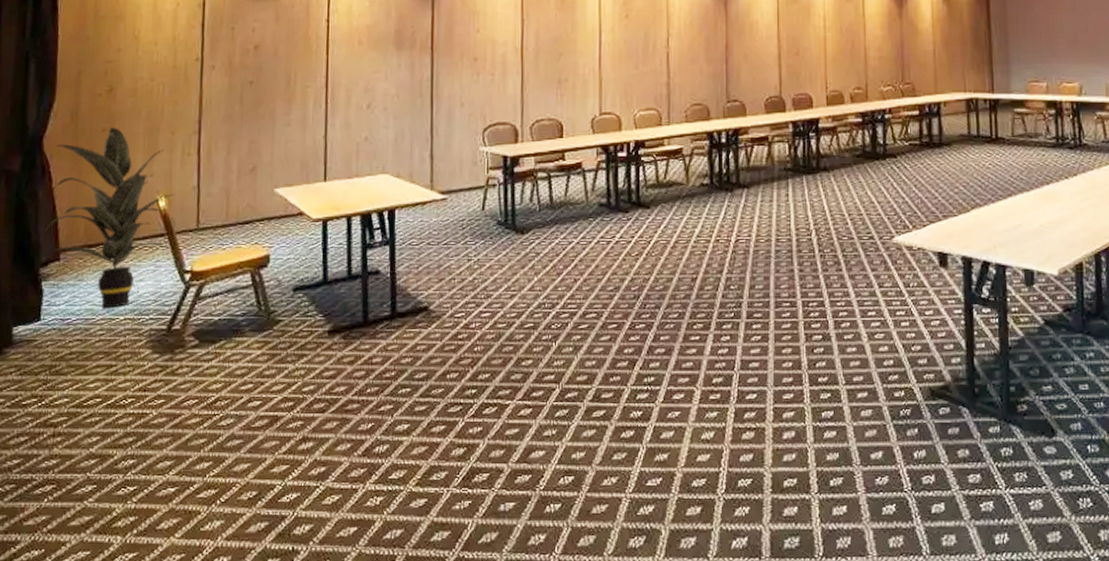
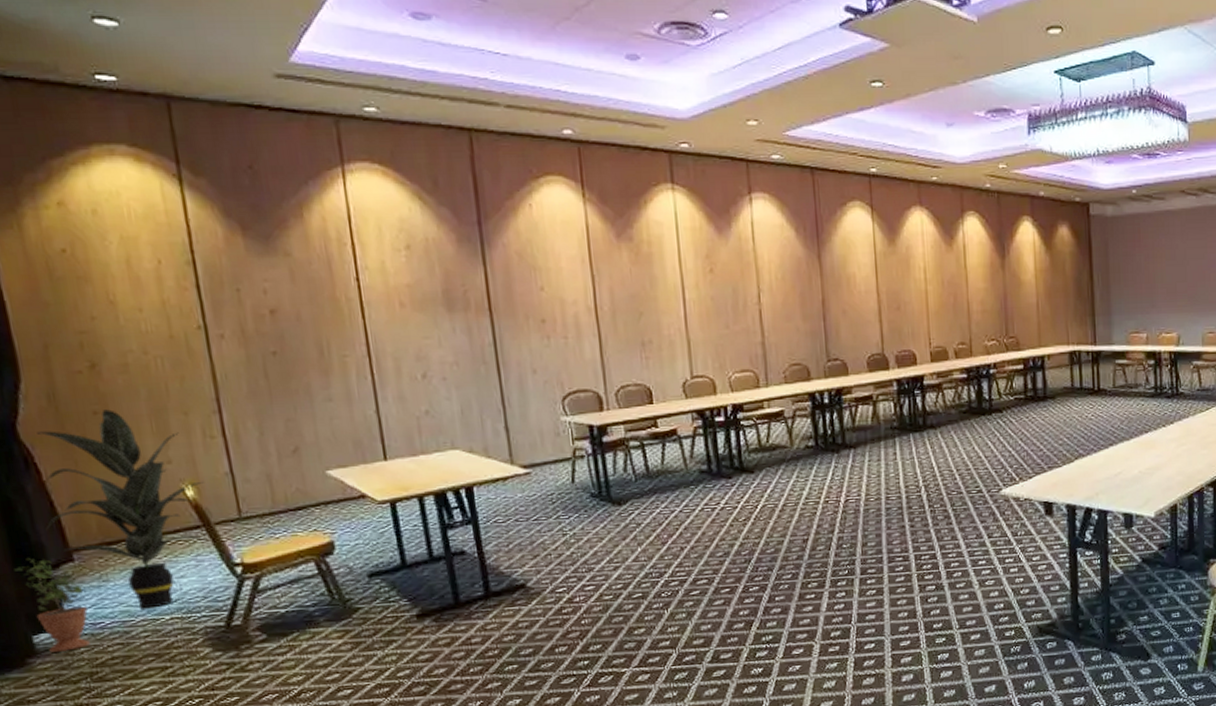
potted plant: none [13,256,61,344] -> present [14,558,90,652]

